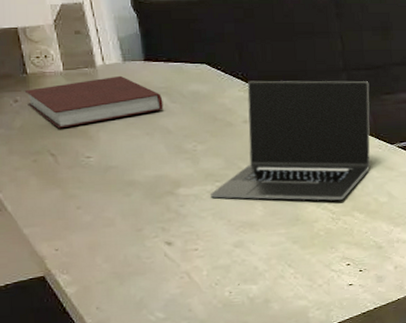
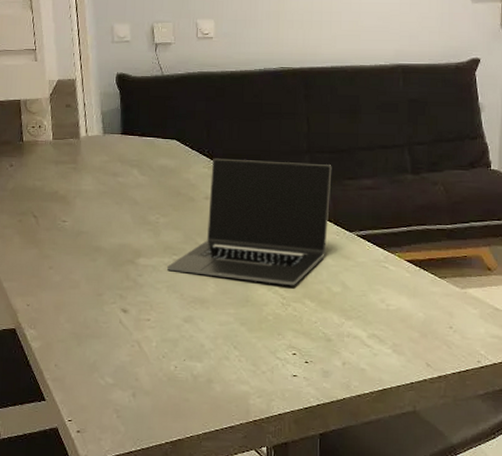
notebook: present [24,75,164,129] -> none [19,147,134,193]

